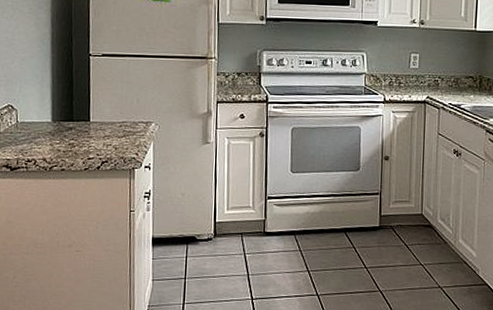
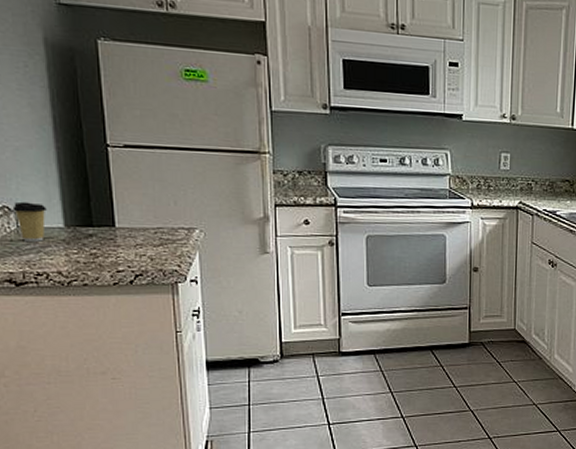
coffee cup: none [14,101,40,134] -> present [12,201,47,242]

